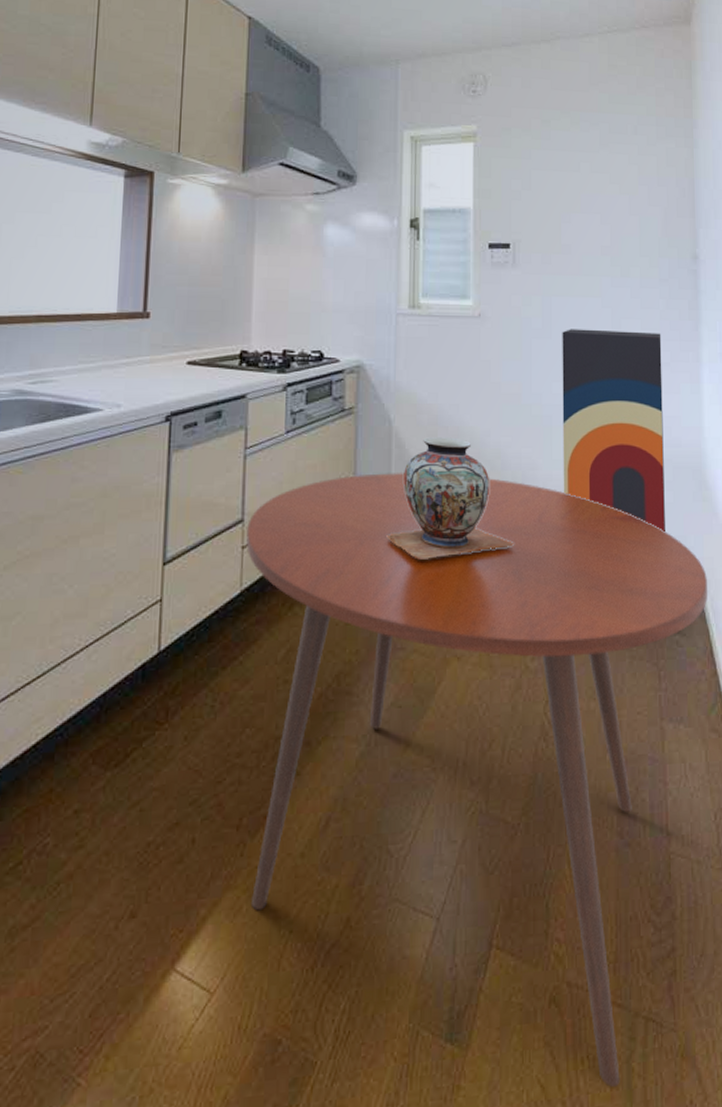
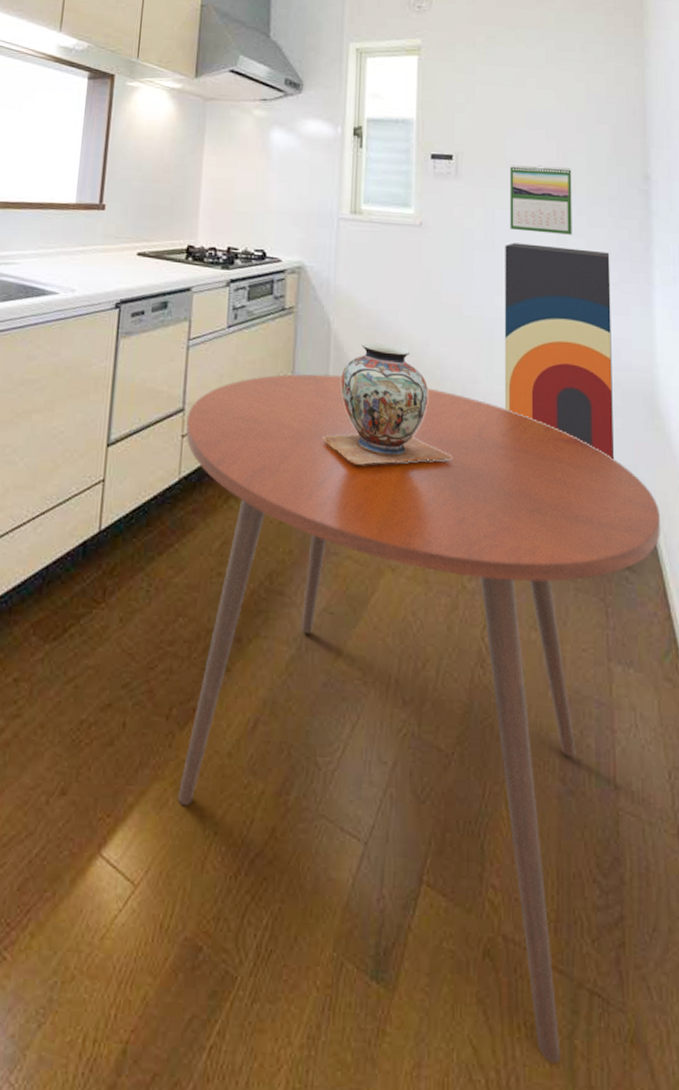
calendar: none [566,250,626,318] -> present [510,165,572,235]

